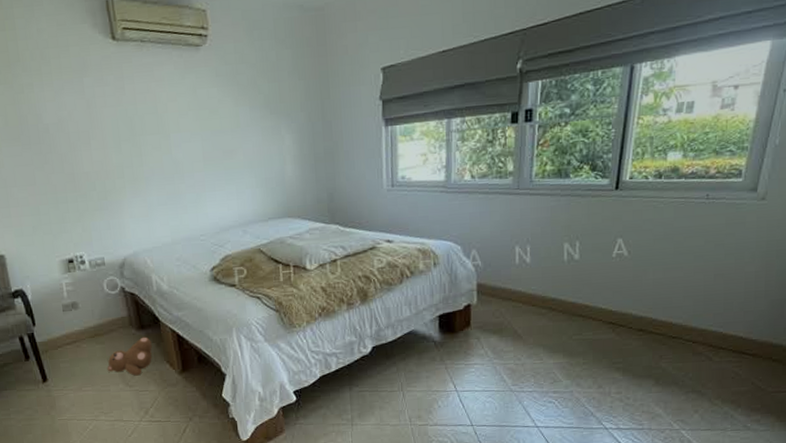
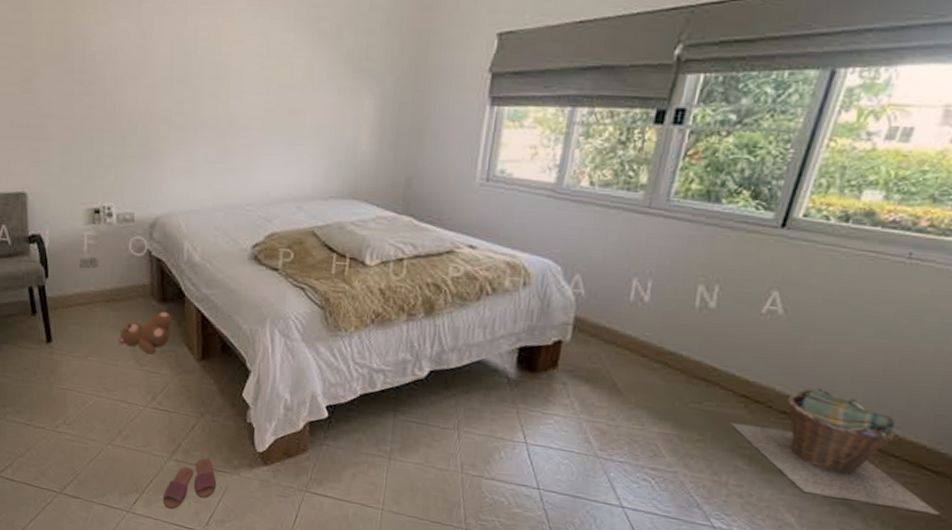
laundry basket: none [605,307,760,389] -> present [730,388,941,515]

